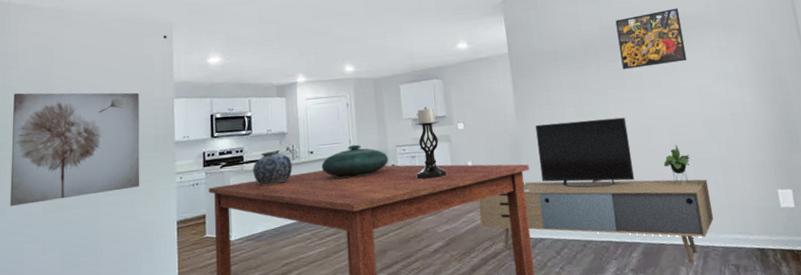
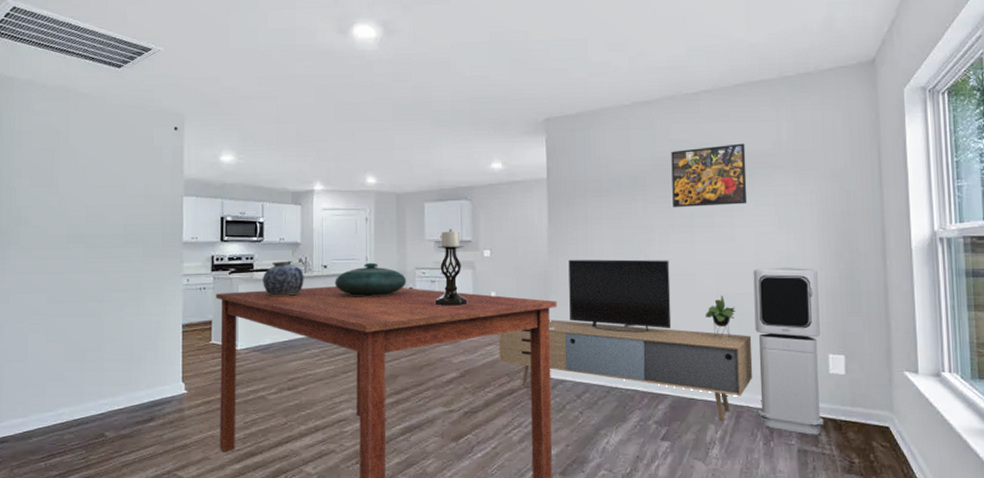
wall art: present [10,92,140,206] -> none [14,176,147,293]
air purifier: none [700,113,784,268] -> present [753,268,824,435]

